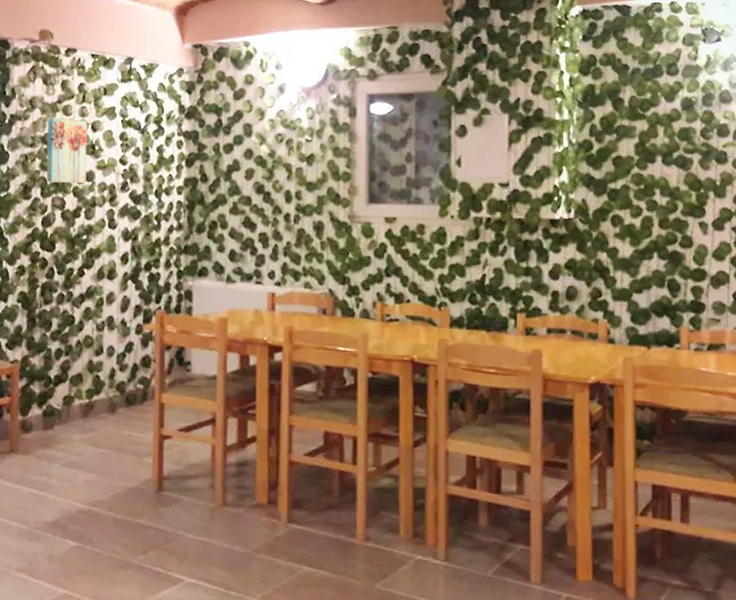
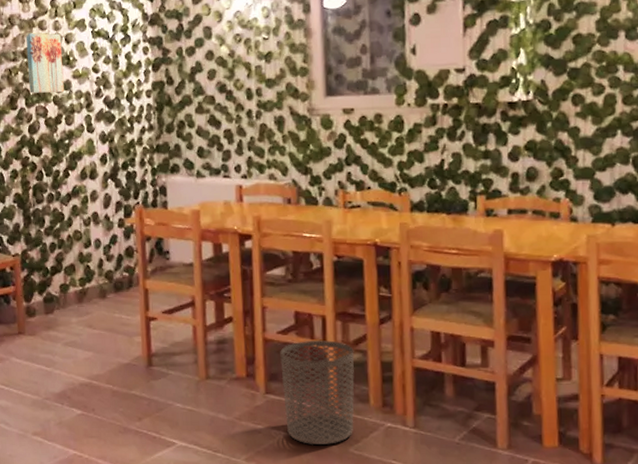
waste bin: none [306,464,386,580] -> present [280,340,355,444]

